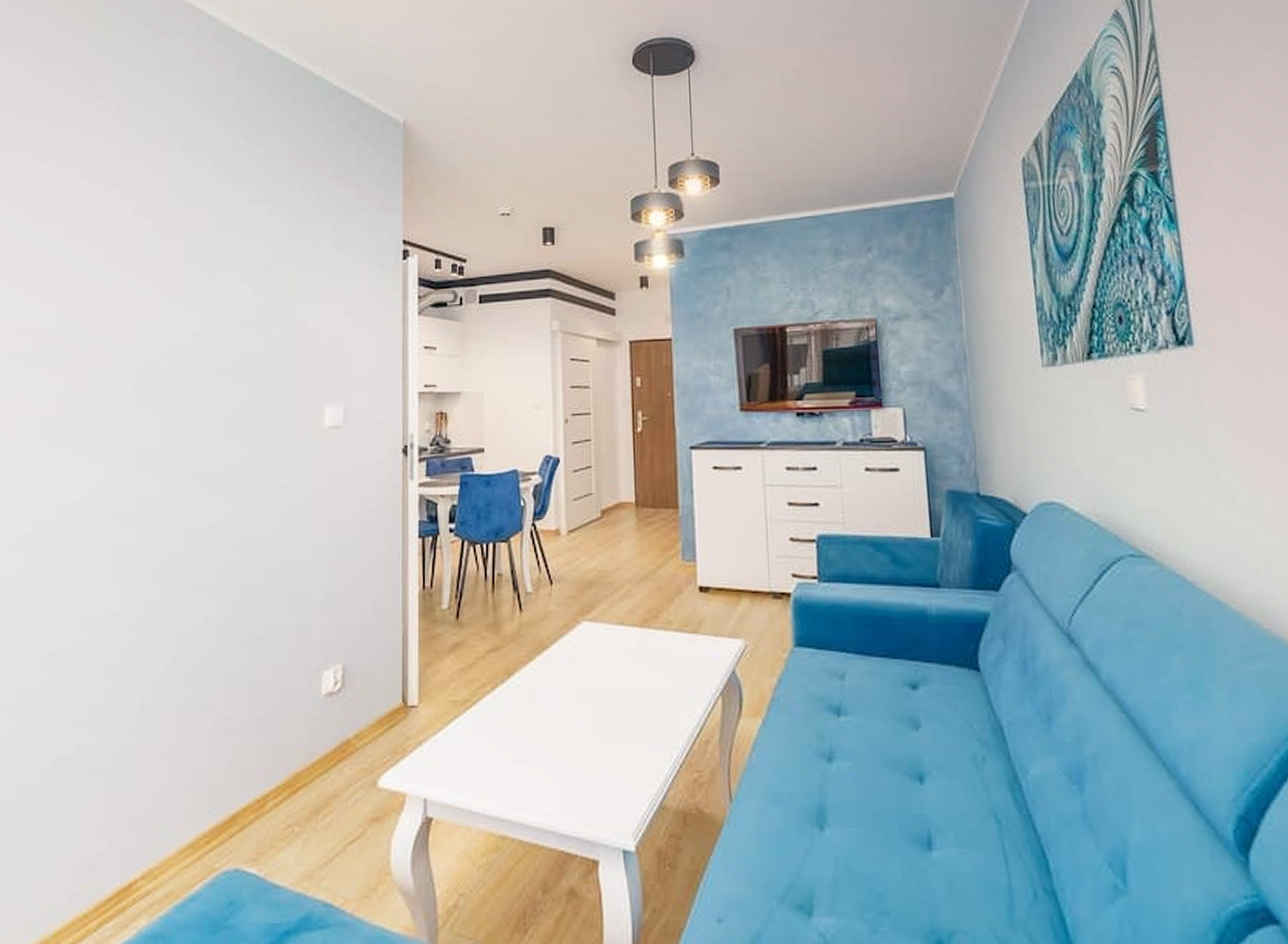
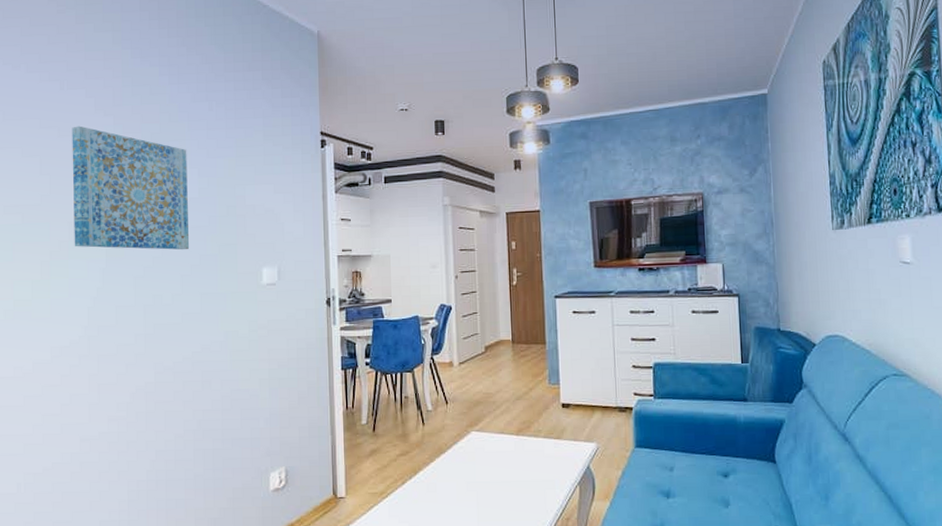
wall art: none [96,231,240,384] -> present [72,126,190,250]

